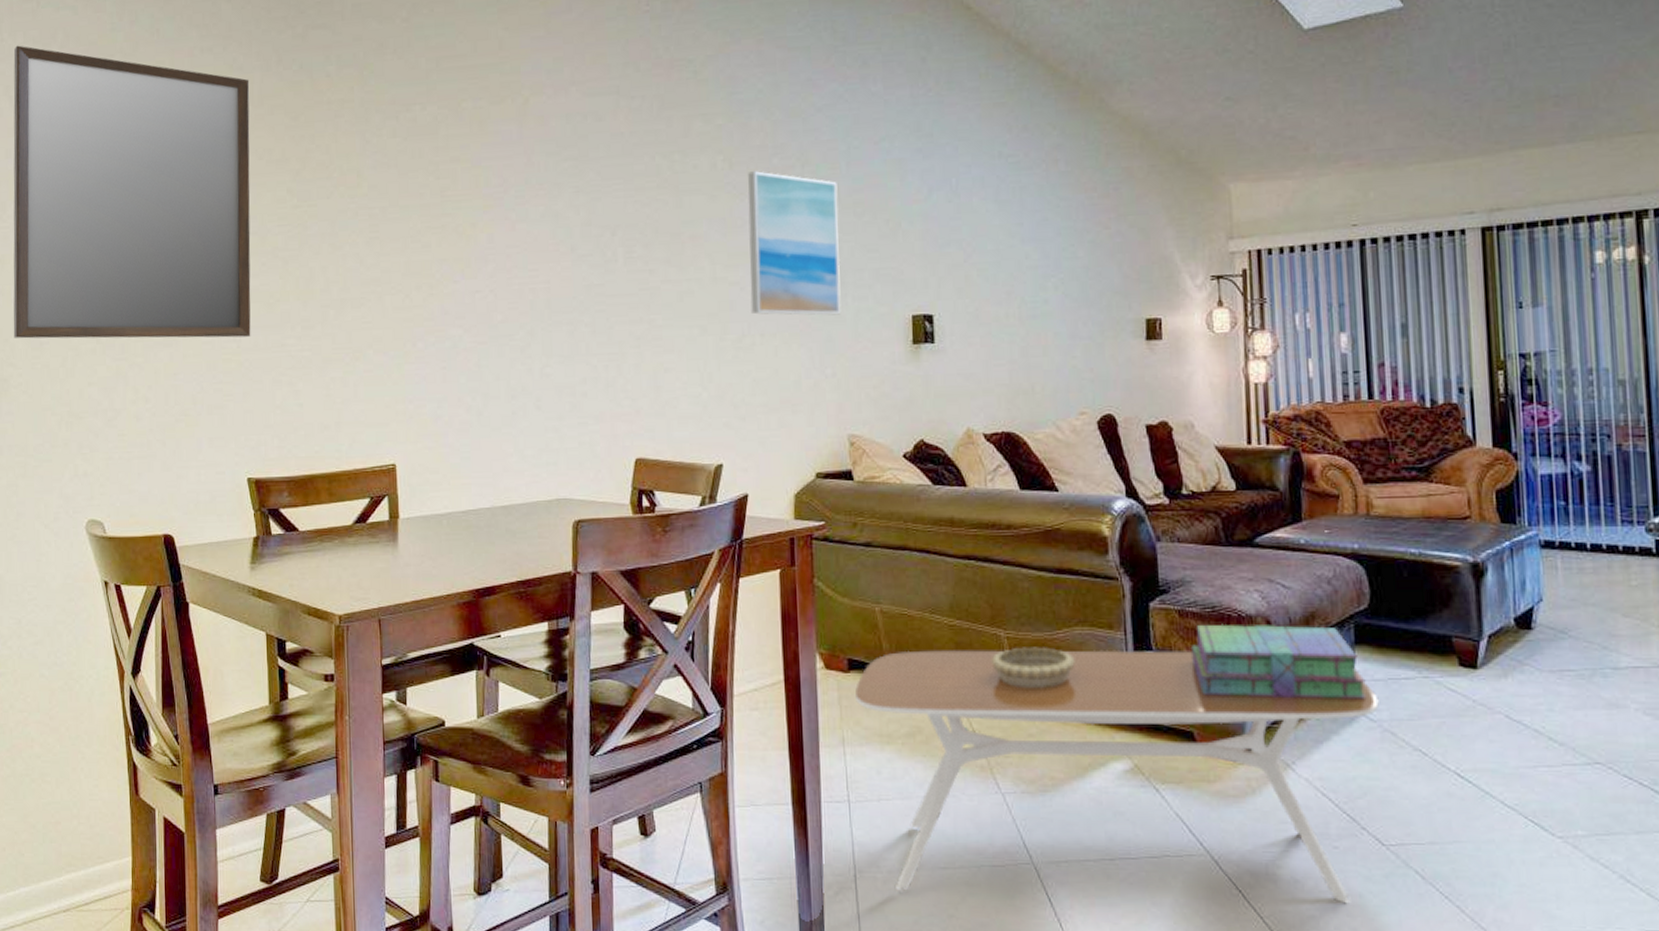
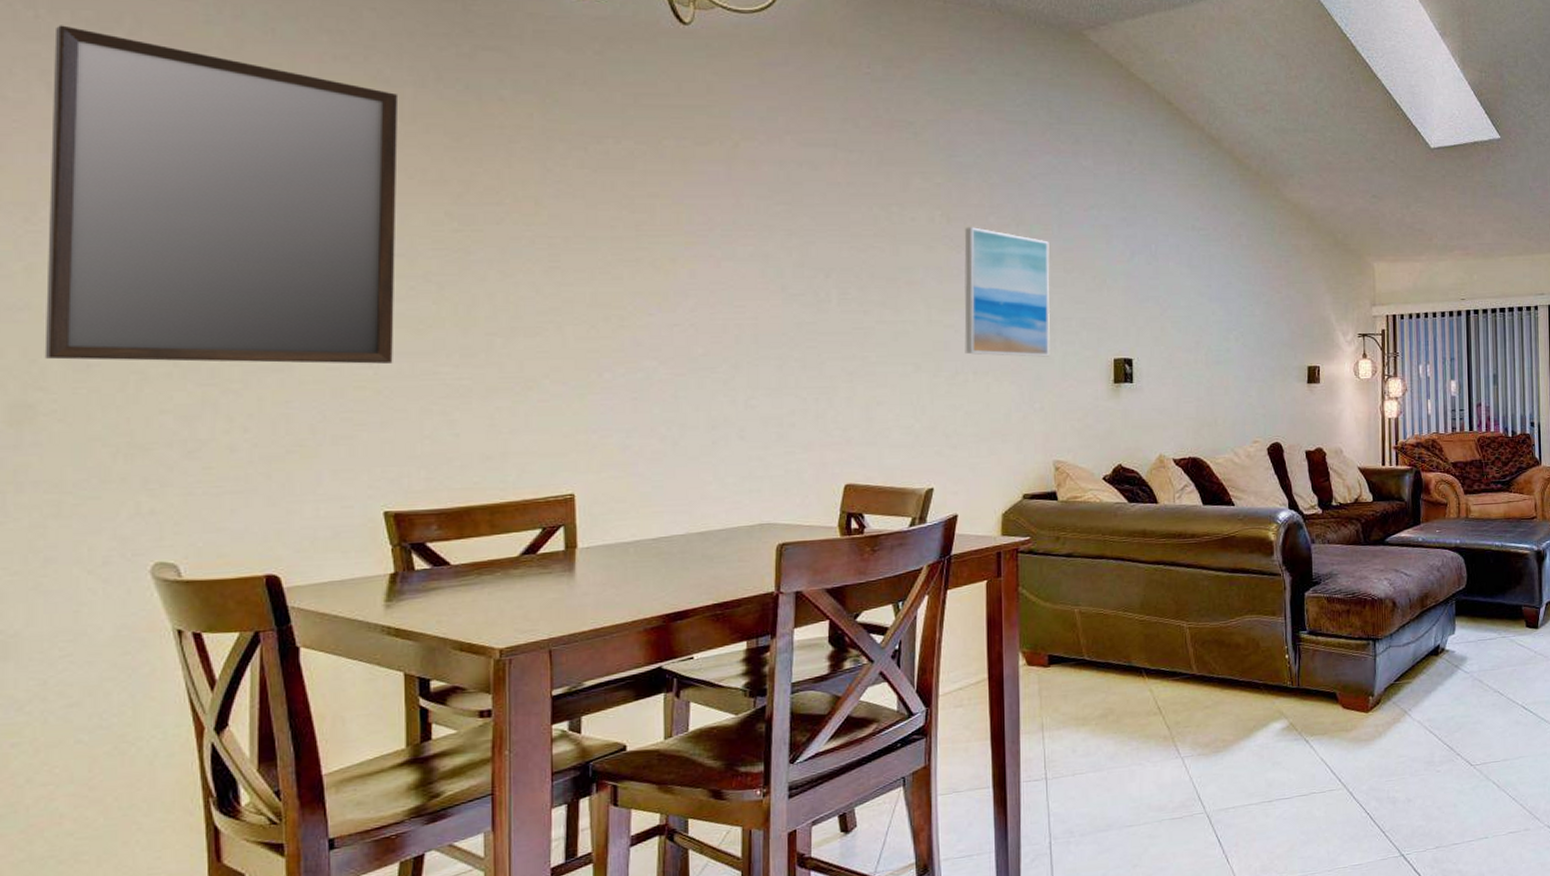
coffee table: present [855,650,1379,904] -> none [1055,629,1471,850]
decorative bowl: present [991,647,1075,687] -> none [1175,633,1245,668]
stack of books: present [1190,624,1367,699] -> none [1335,604,1463,663]

